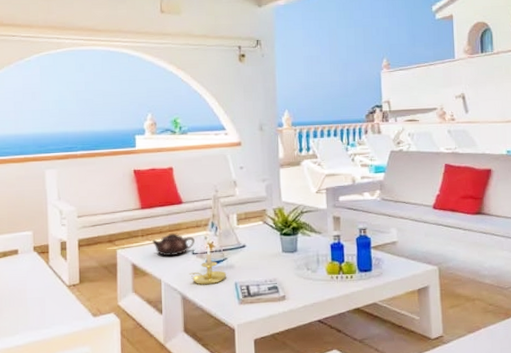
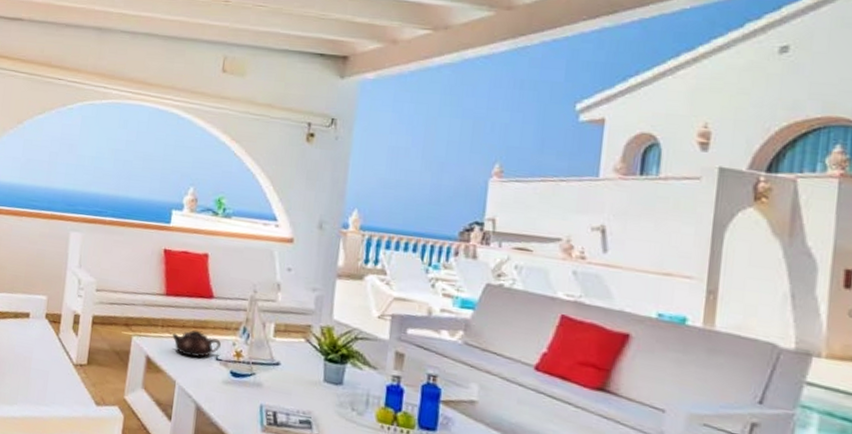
candle holder: present [189,245,227,285] -> none [208,353,252,401]

